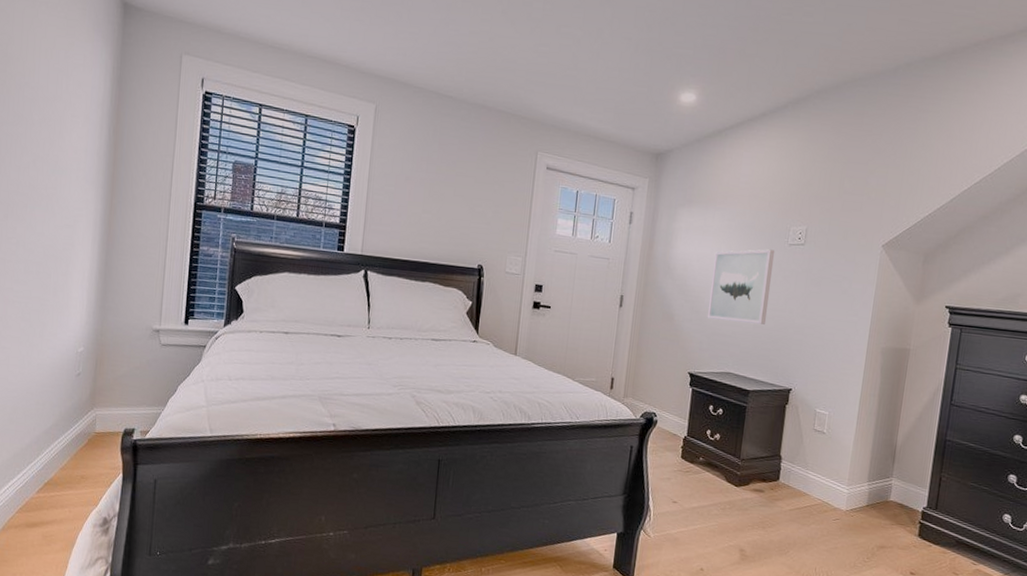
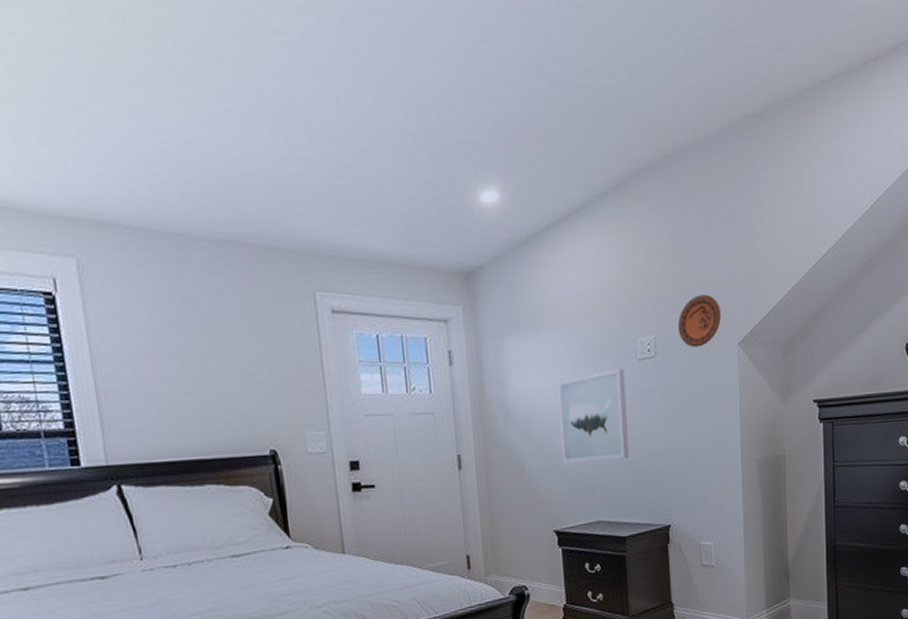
decorative plate: none [828,199,871,243] -> present [677,294,721,348]

